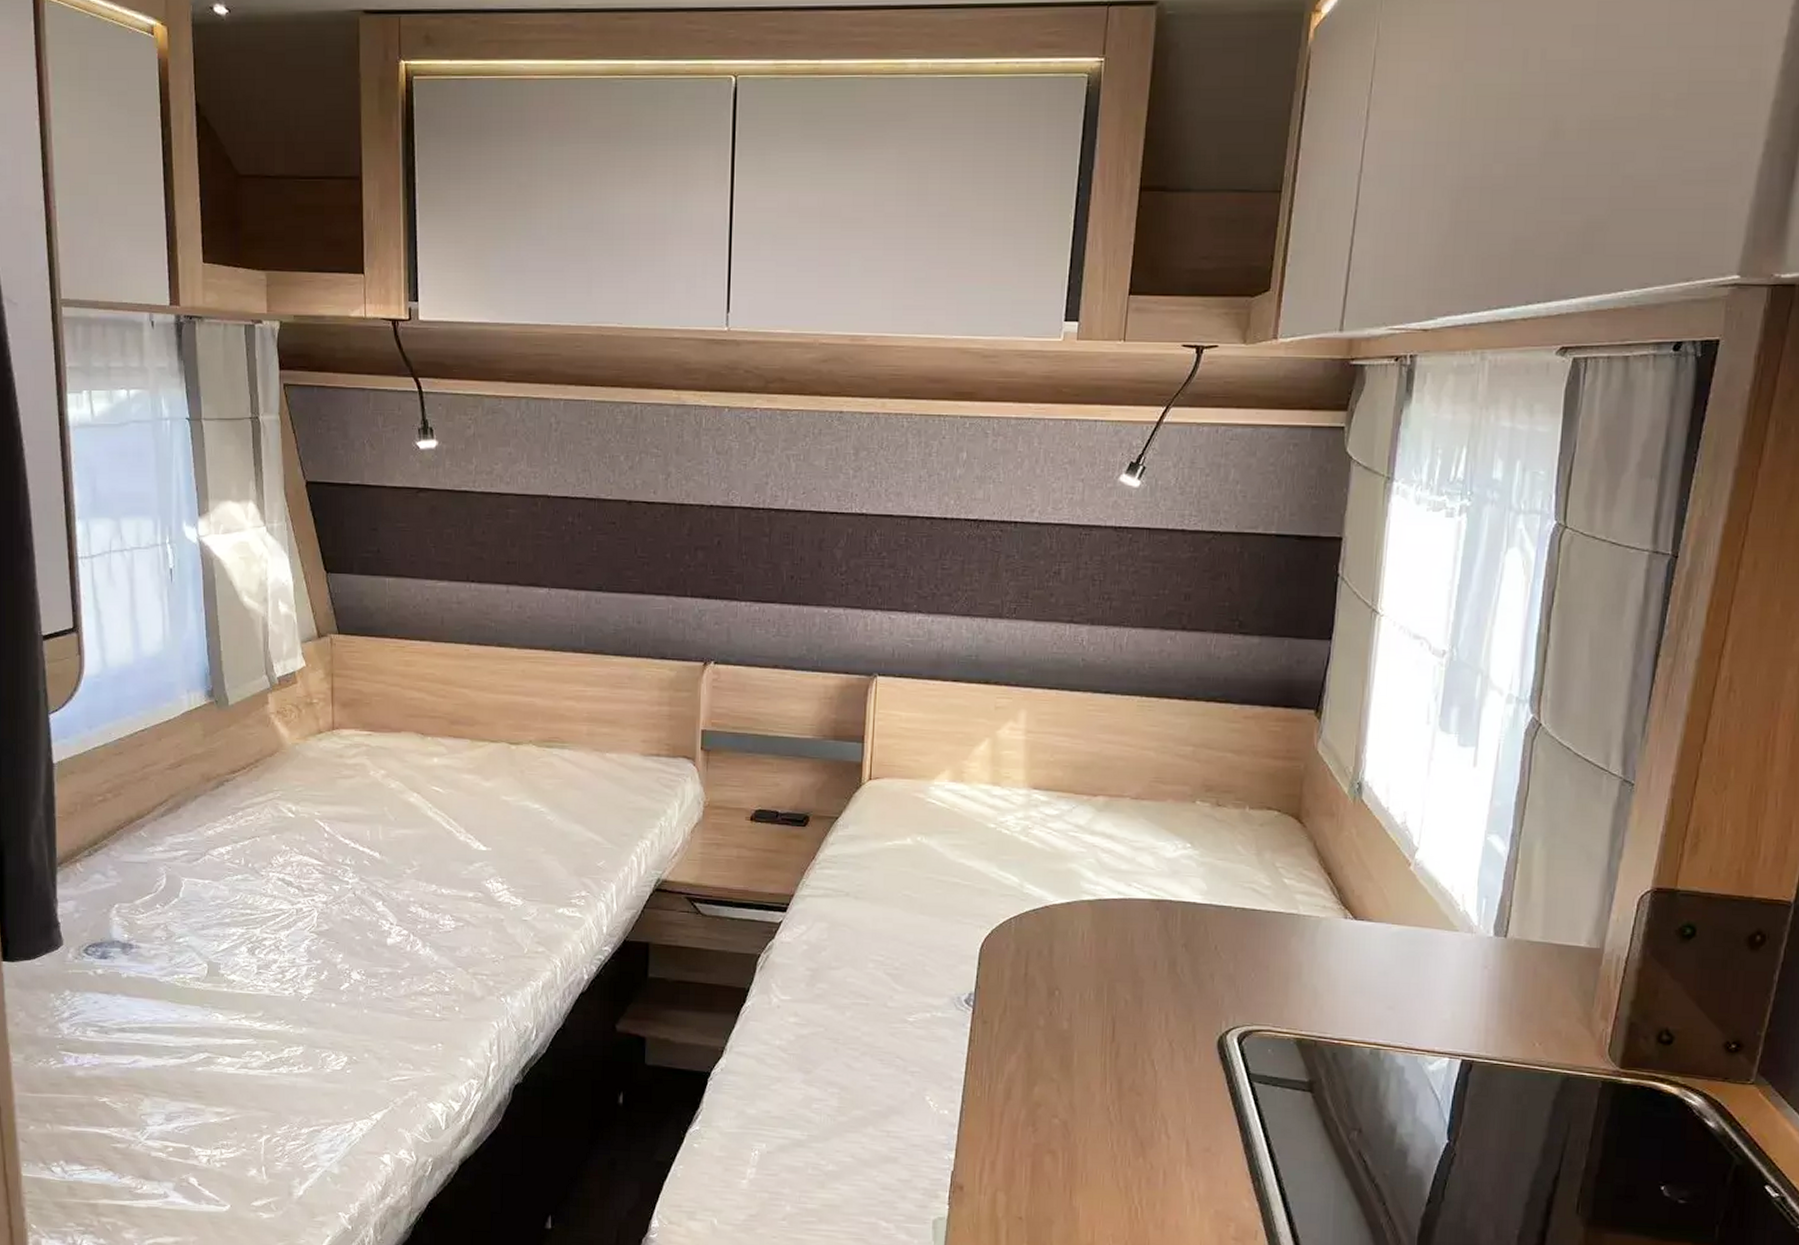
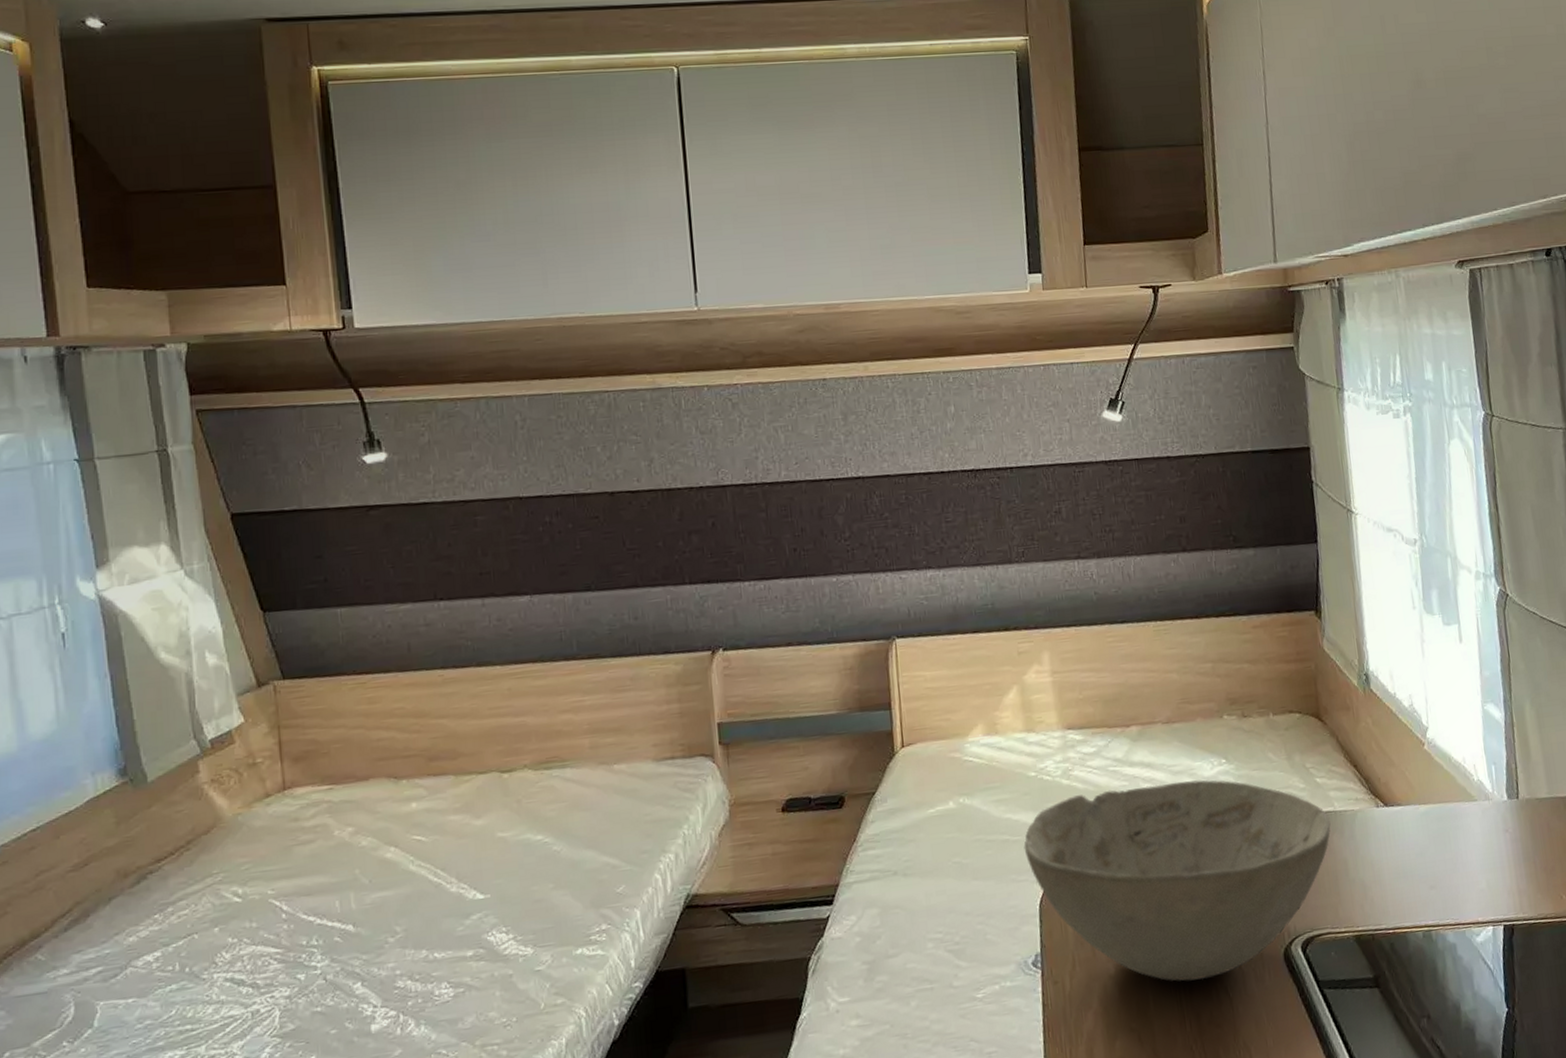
bowl: none [973,853,1292,1049] -> present [1023,780,1331,982]

